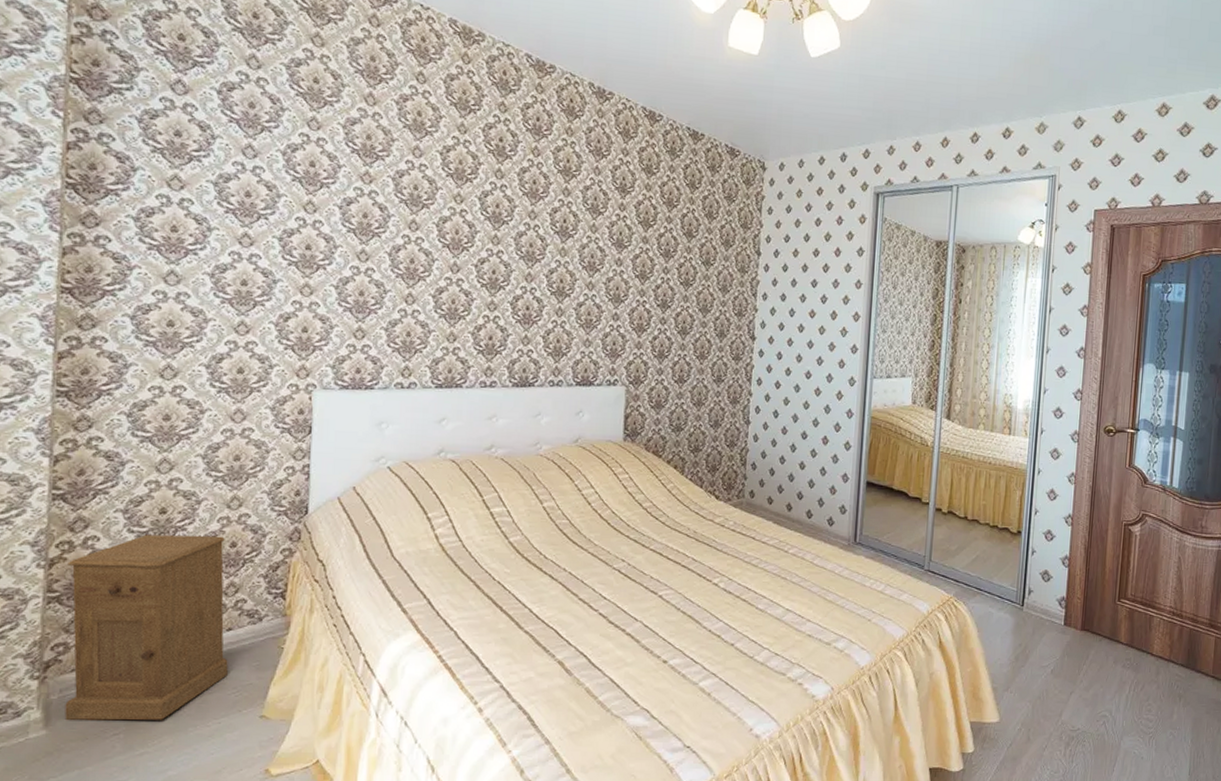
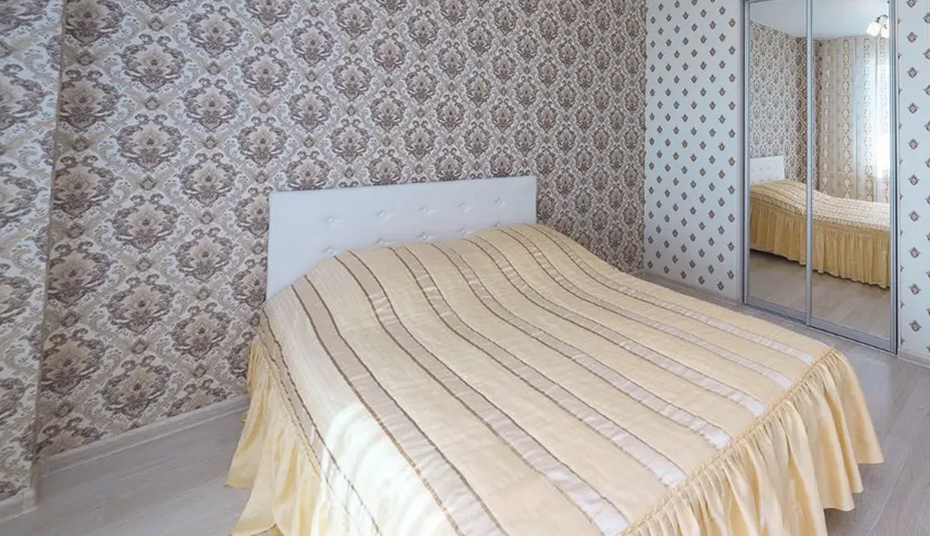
nightstand: present [64,534,228,721] -> none [54,324,197,496]

